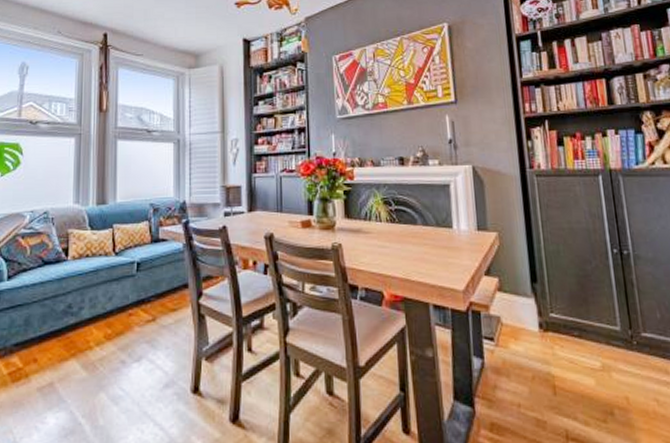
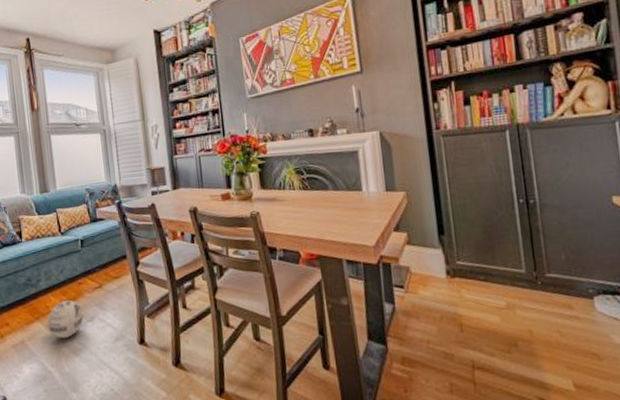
ball: none [84,335,130,381] -> present [47,300,84,338]

